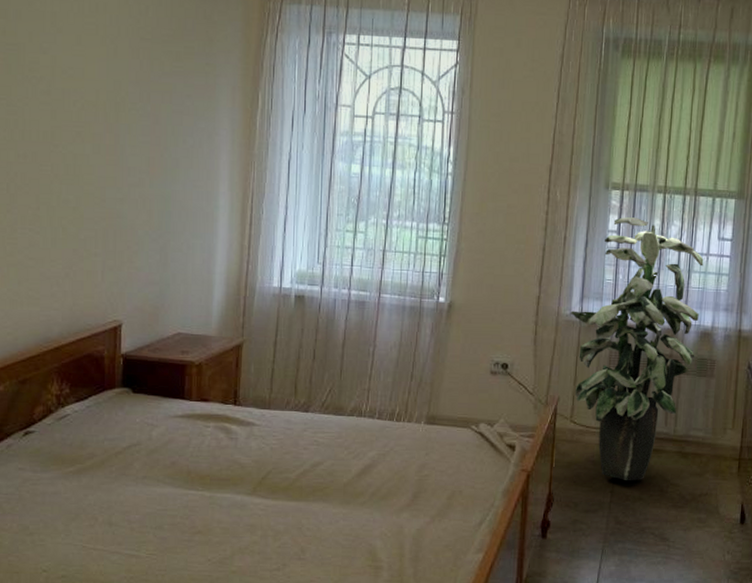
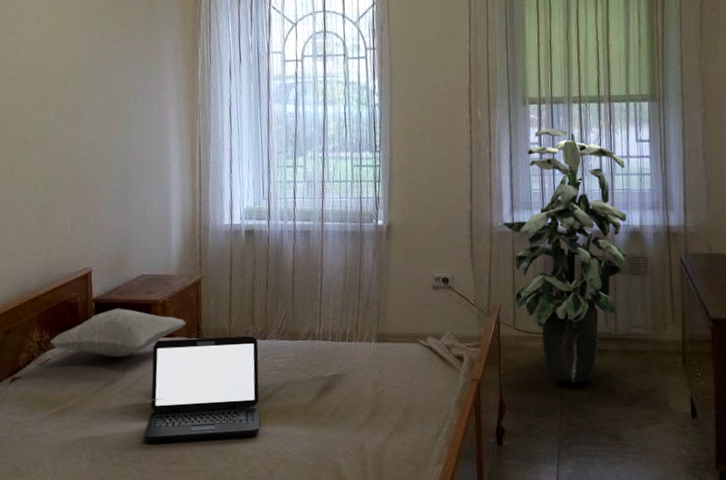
pillow: none [70,366,223,418] -> present [49,308,186,357]
laptop: none [167,404,299,512] -> present [144,335,260,443]

